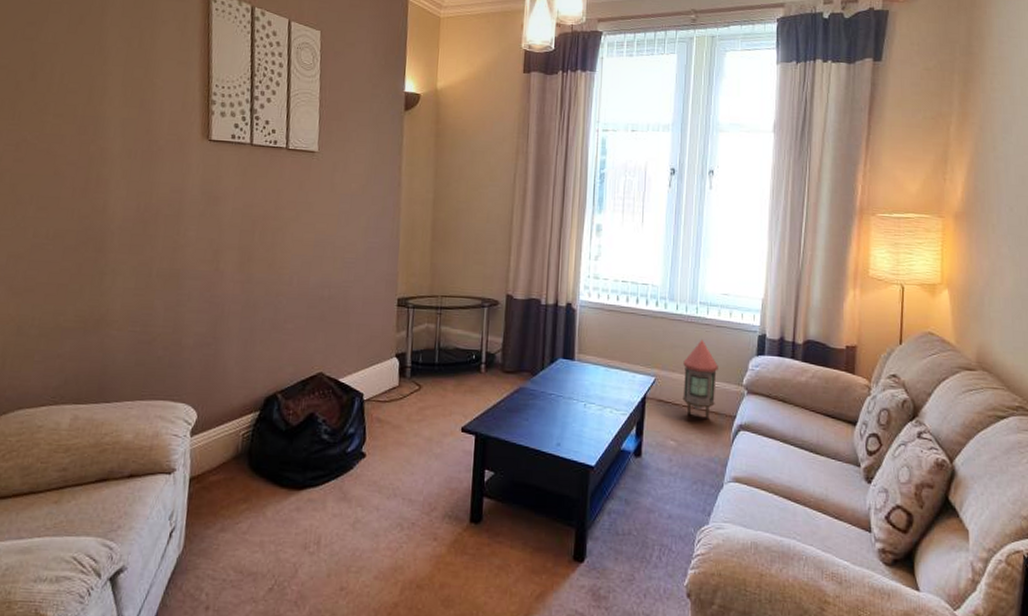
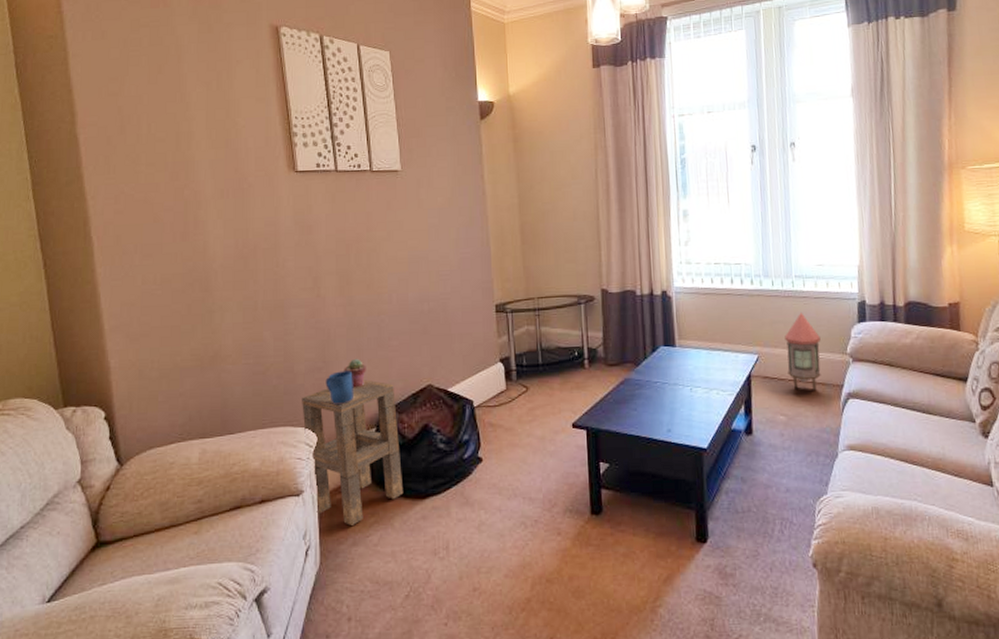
side table: none [184,360,284,510] -> present [302,379,404,525]
mug: none [212,349,242,384] -> present [325,371,353,405]
potted succulent: none [233,337,258,369] -> present [344,358,366,388]

